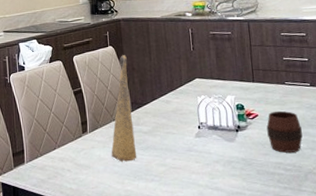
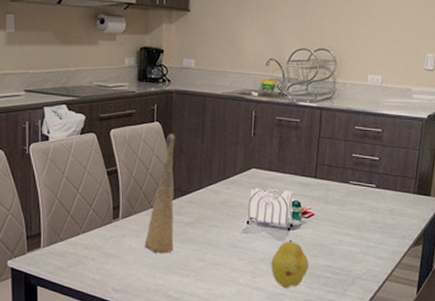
fruit: none [225,140,262,187] -> present [271,239,309,288]
cup: present [266,110,303,153] -> none [321,211,358,256]

